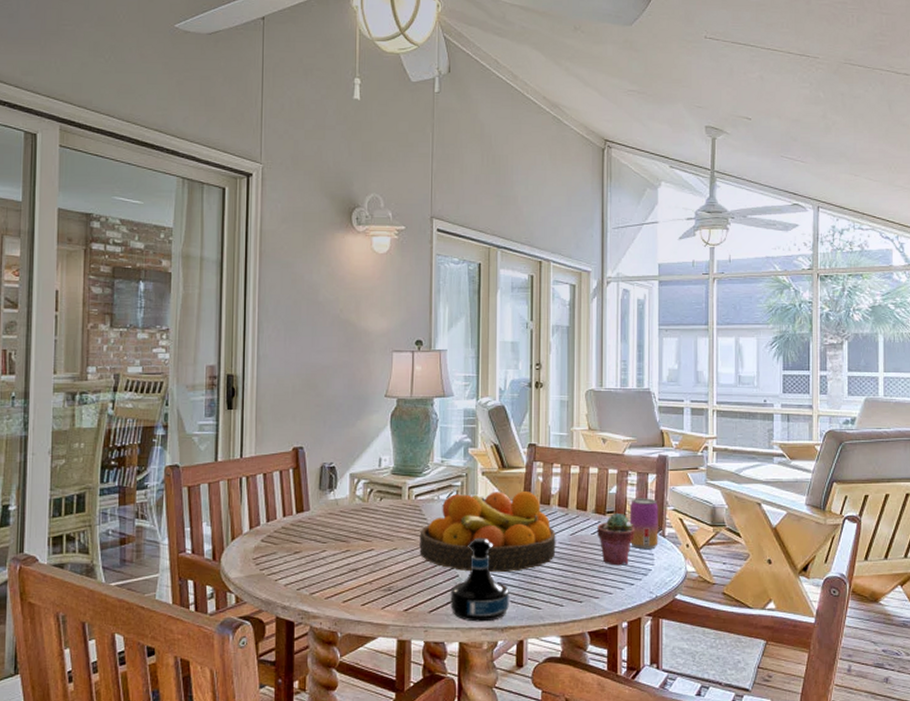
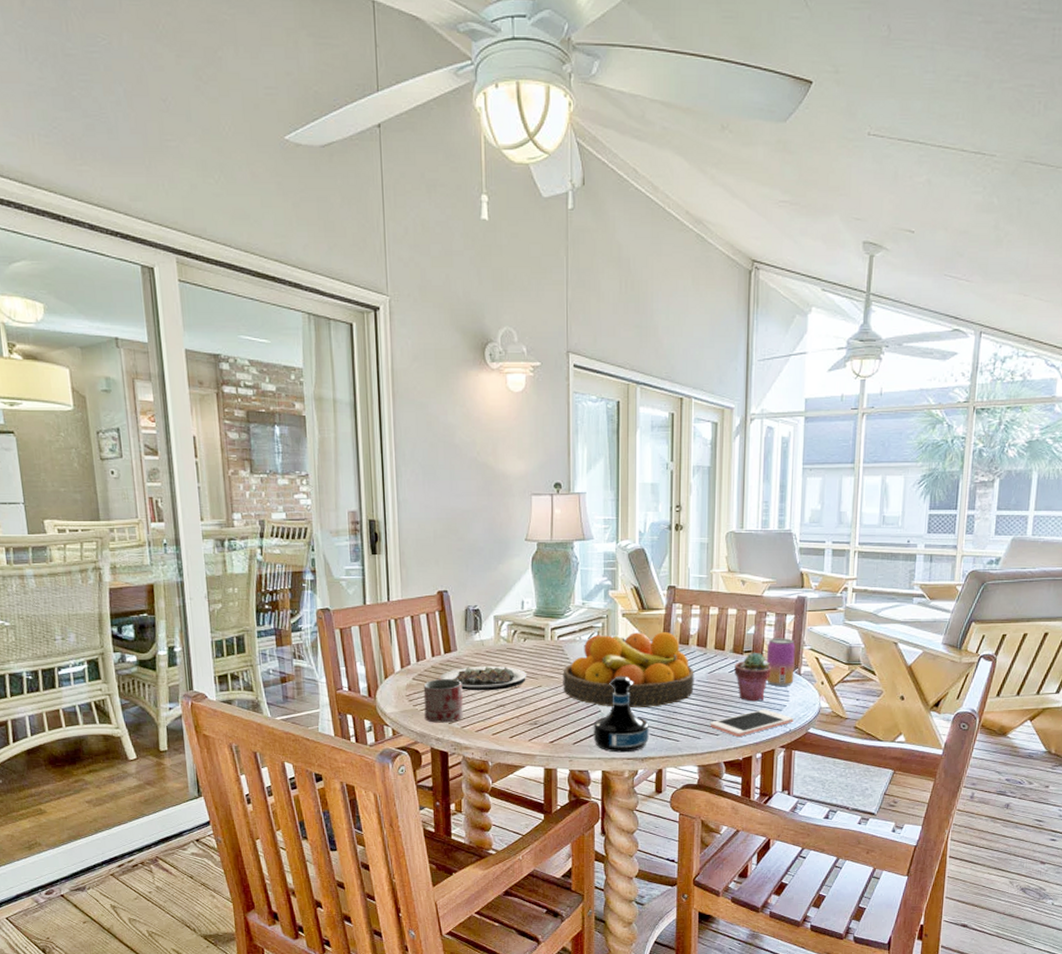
mug: none [271,540,313,589] -> present [423,678,463,723]
plate: none [291,526,383,554] -> present [440,665,527,691]
cell phone: none [573,573,660,604] -> present [710,709,794,737]

